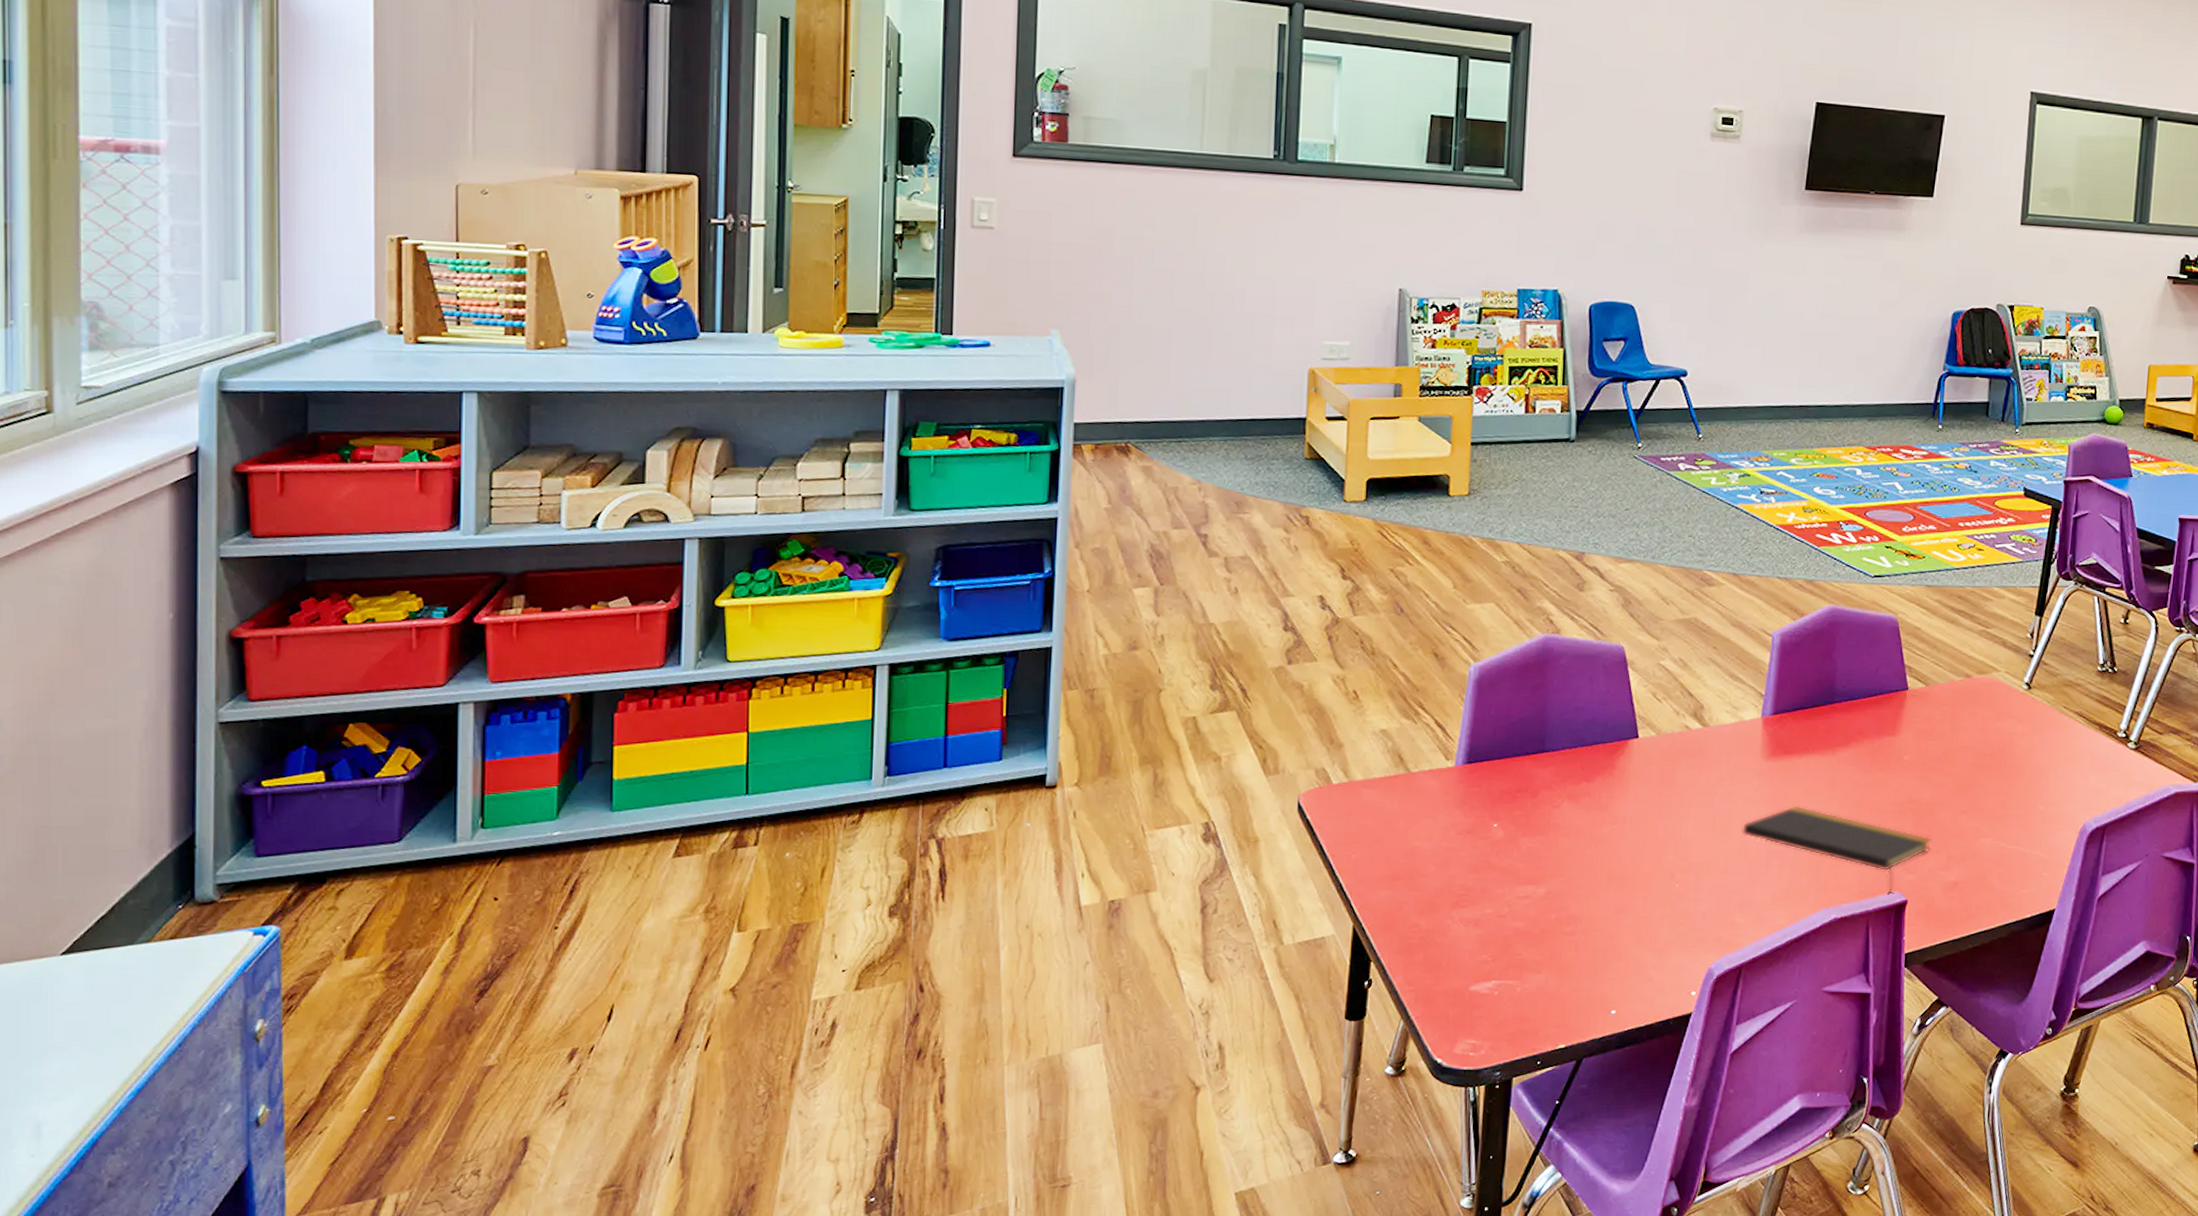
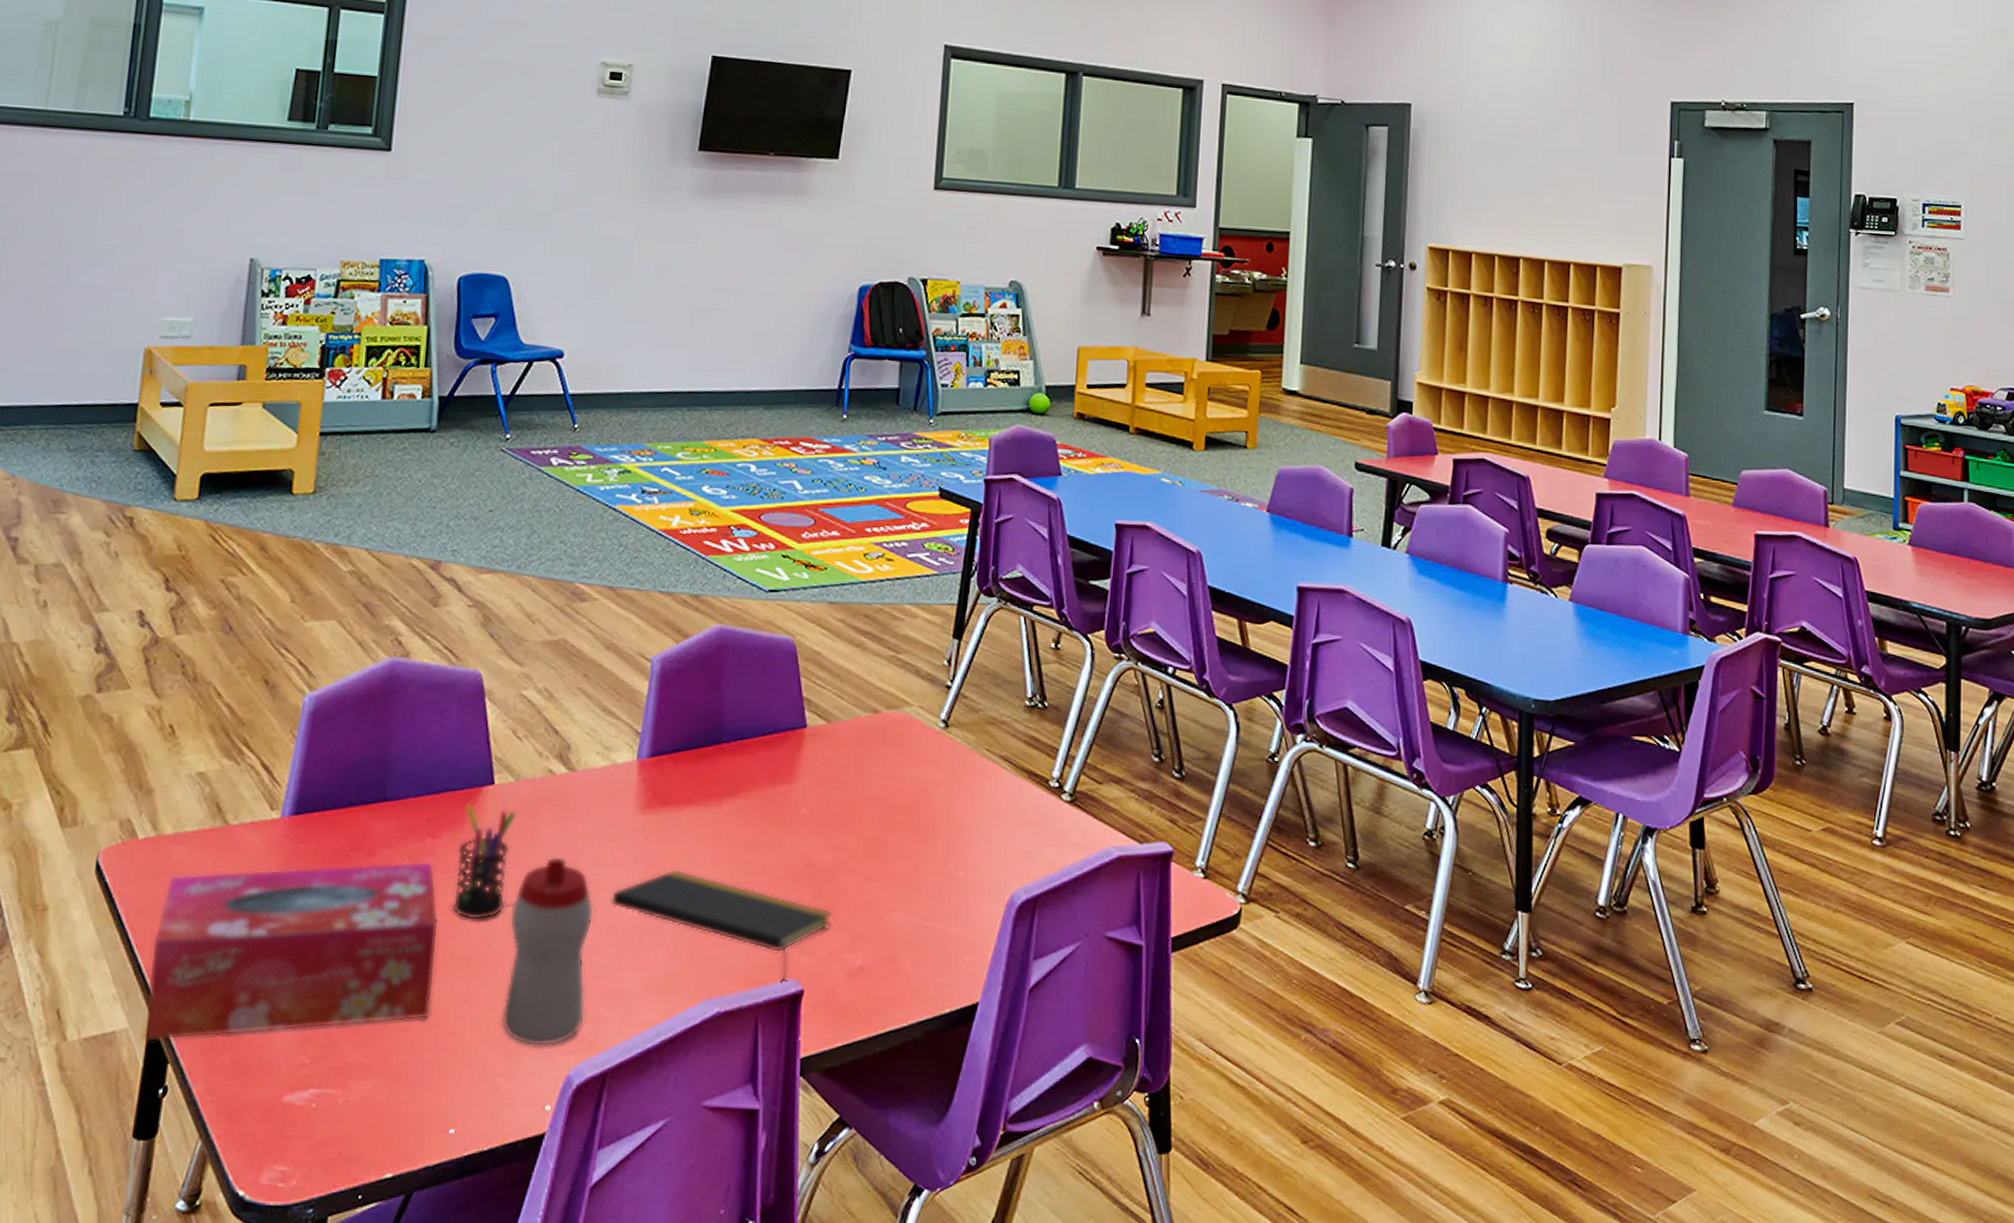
tissue box: none [1348,800,1596,945] -> present [143,861,440,1042]
pen holder: none [1606,754,1658,847] -> present [452,804,516,920]
sippy cup: none [1651,796,1728,946] -> present [501,857,594,1046]

